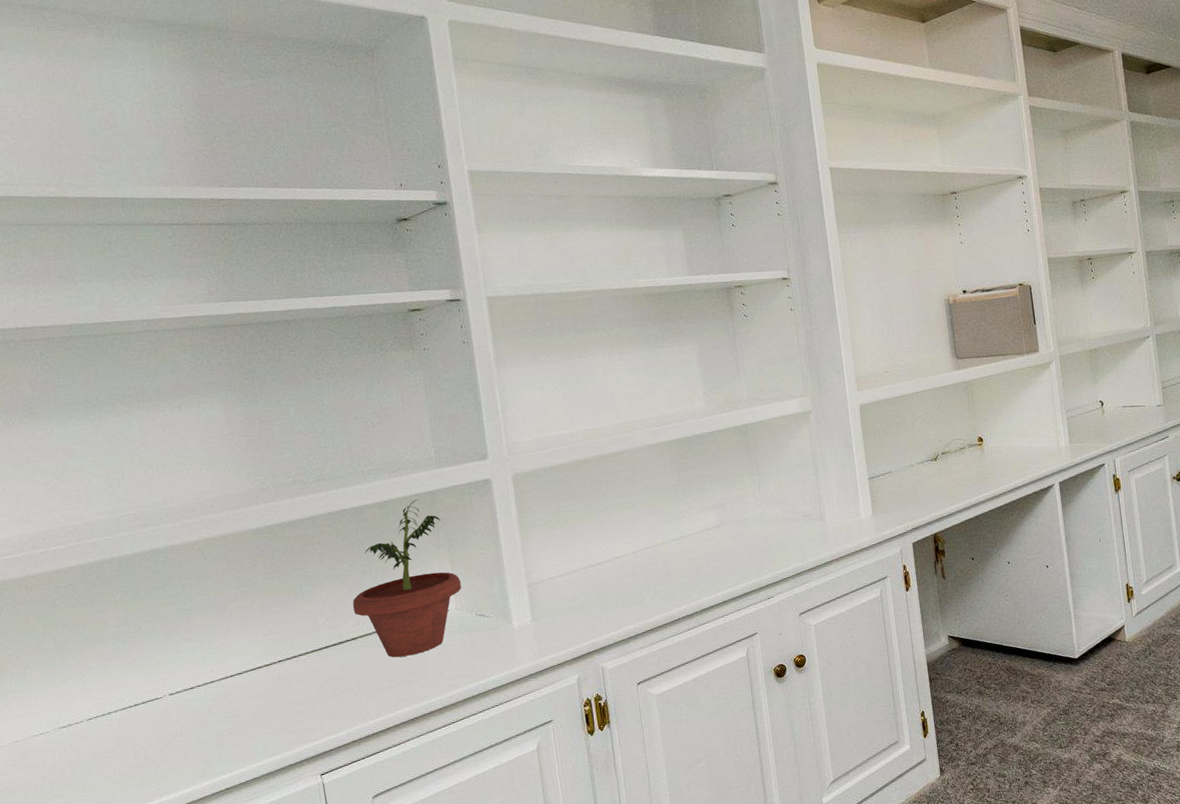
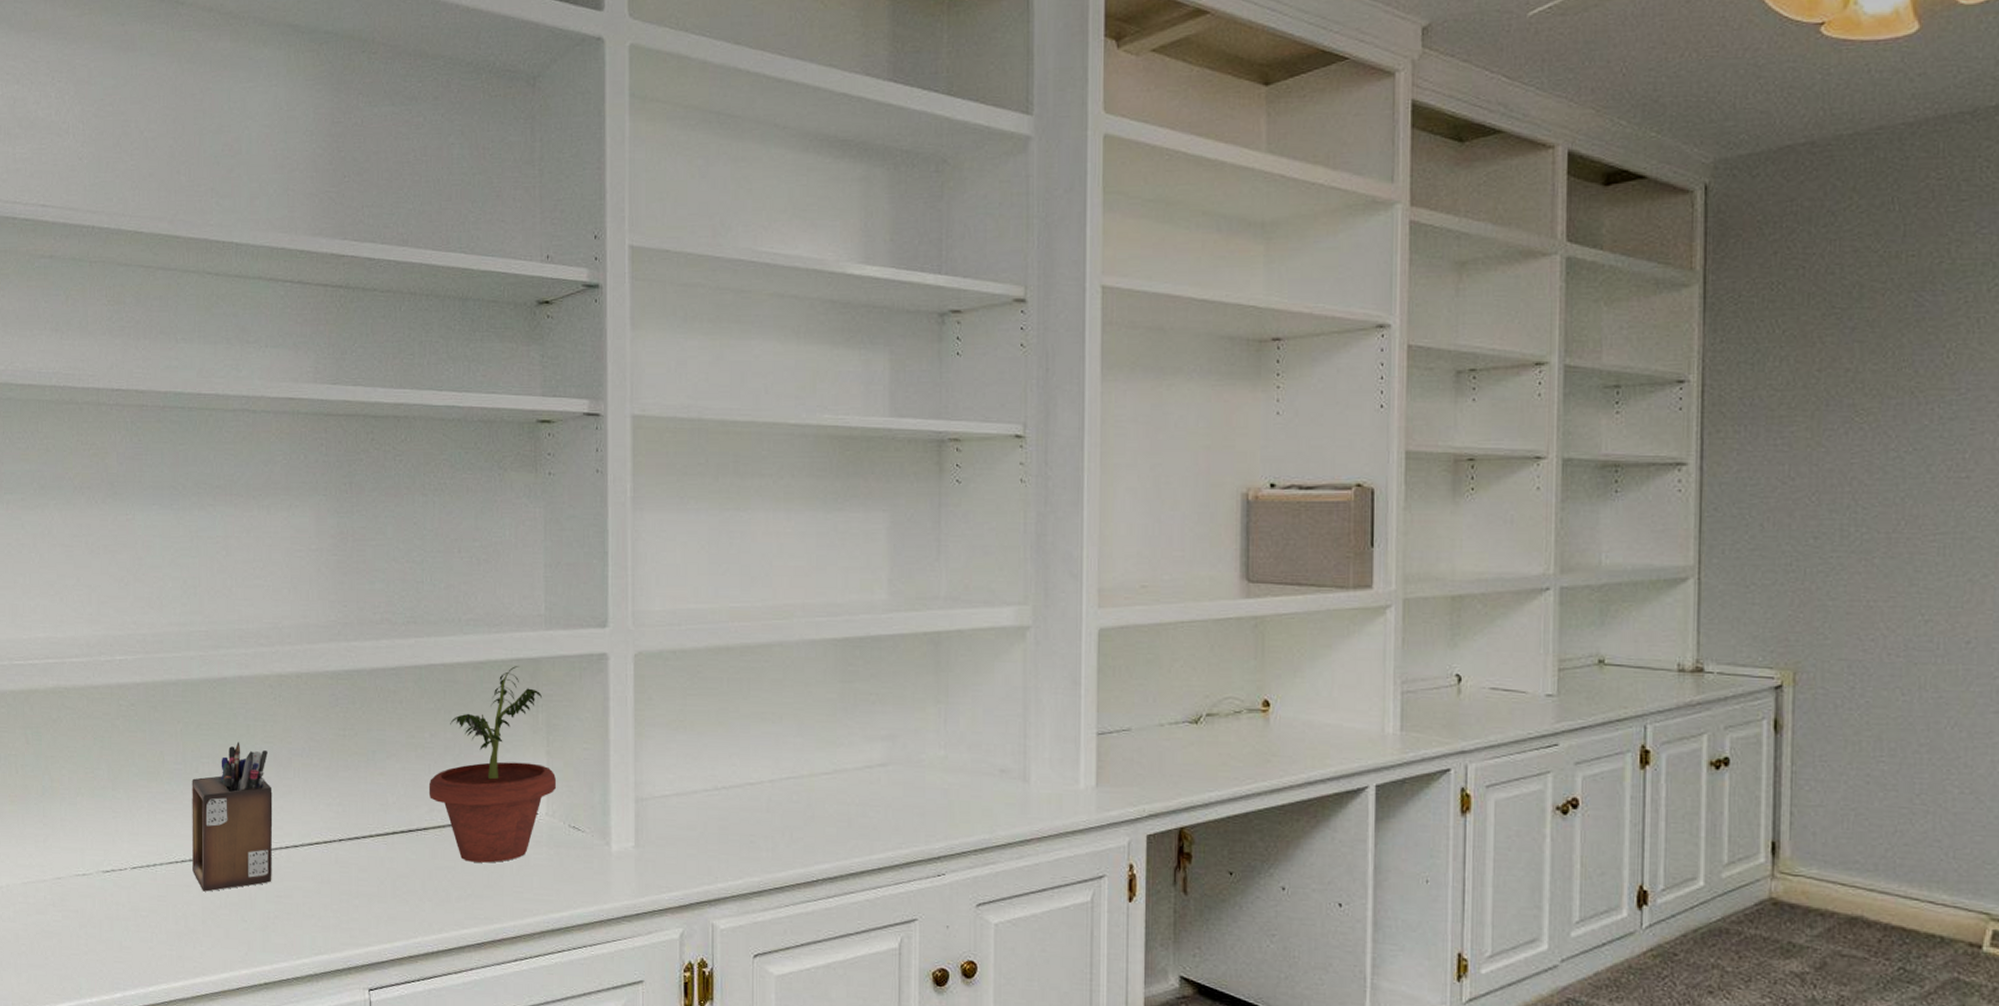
desk organizer: none [136,598,222,726] -> present [192,742,273,892]

